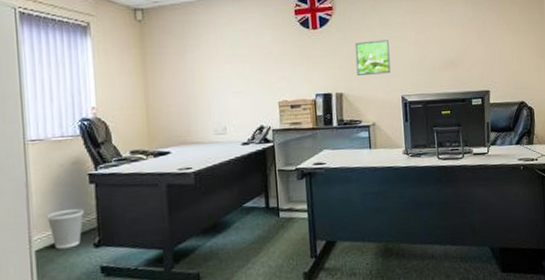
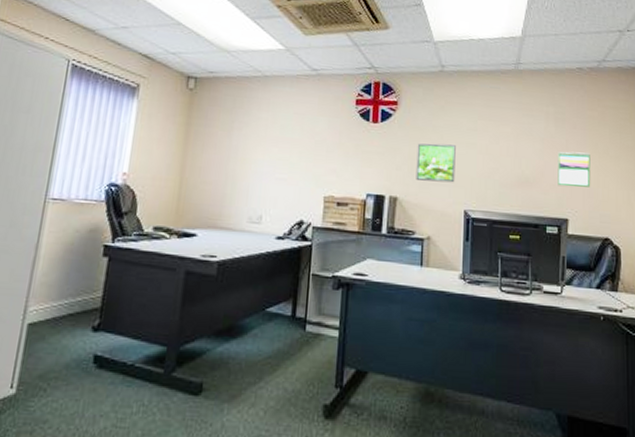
wastebasket: present [46,208,85,249] -> none [48,281,91,327]
calendar: none [477,31,507,63] -> present [558,152,591,187]

